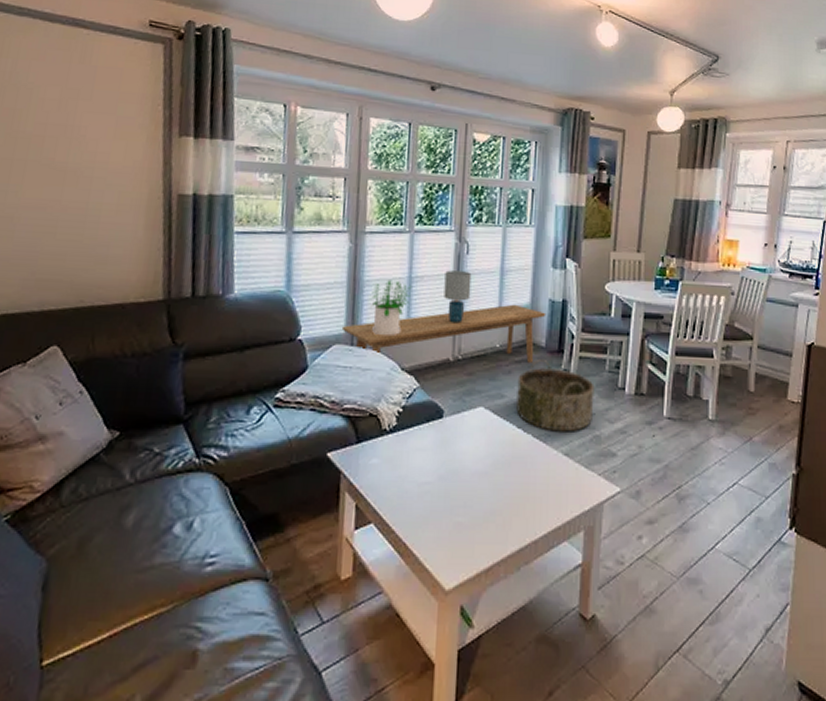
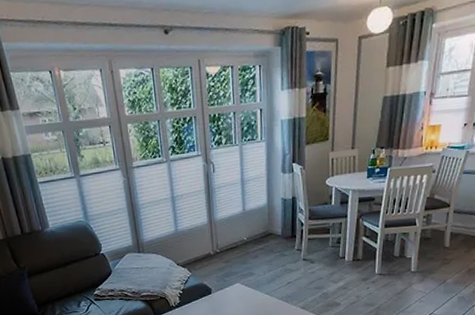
bench: present [341,304,546,363] -> none [129,206,280,256]
potted plant: present [371,280,411,336] -> none [146,201,176,243]
lamp: present [444,270,472,324] -> none [198,186,220,227]
basket: present [516,358,594,432] -> none [262,243,322,294]

